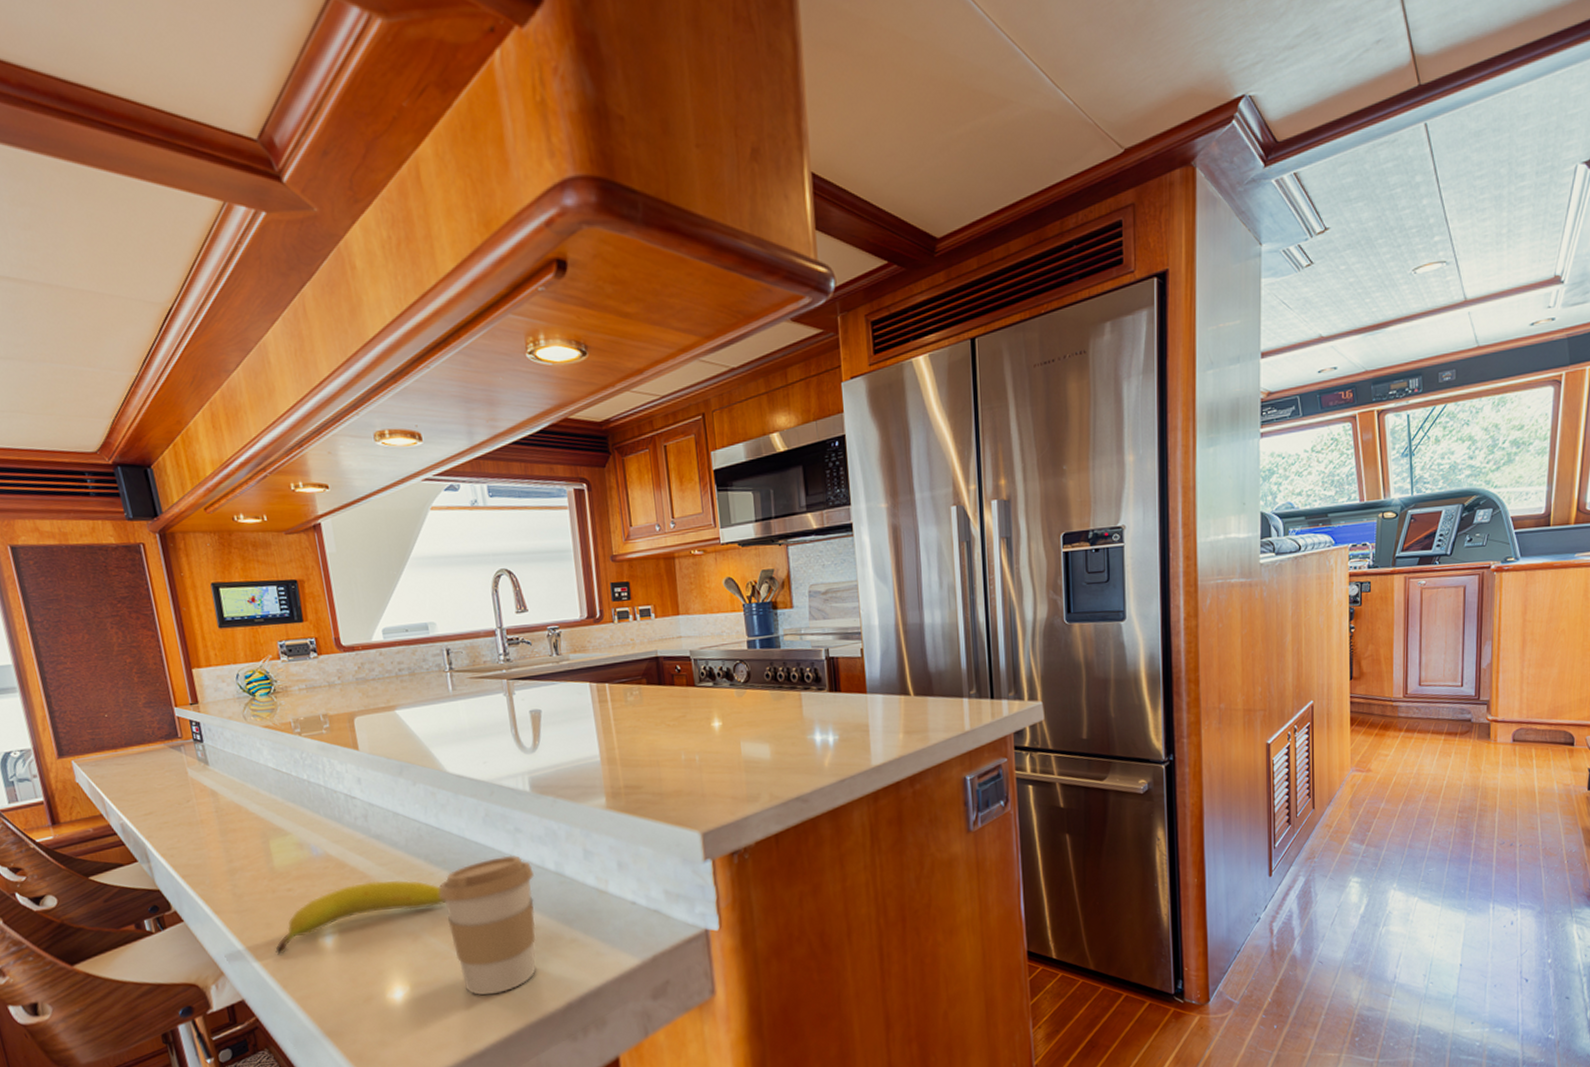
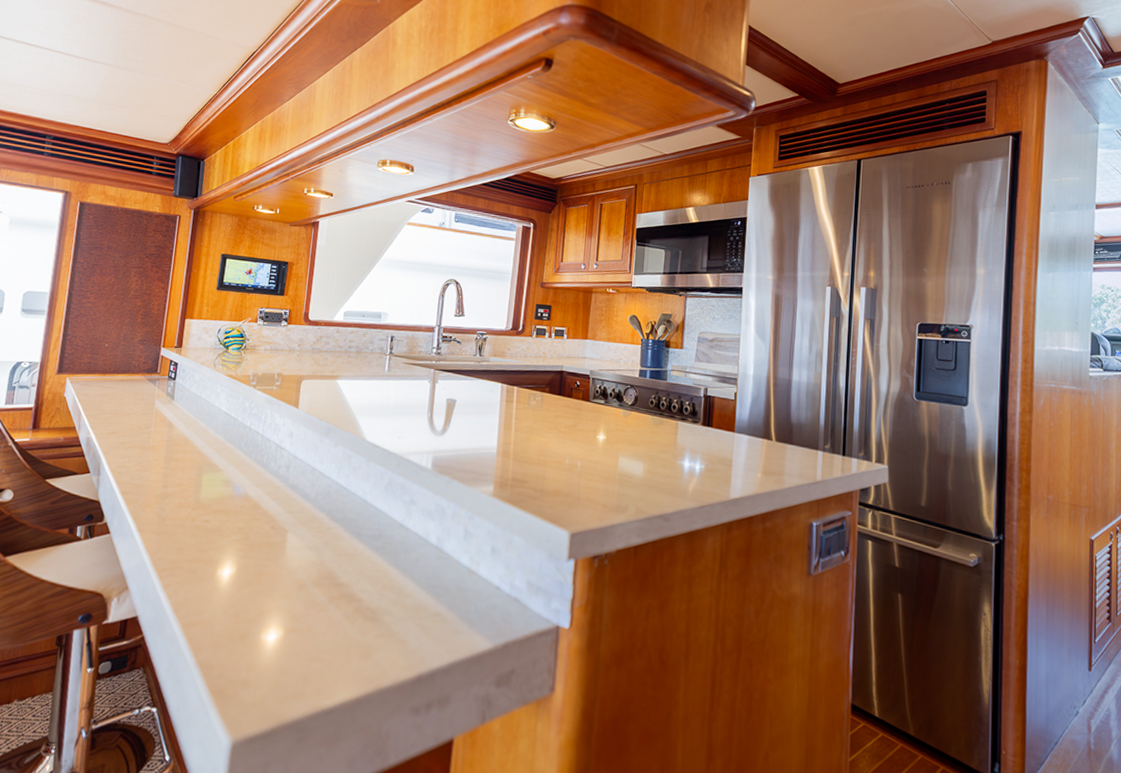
fruit: present [275,880,446,955] -> none [178,525,335,580]
coffee cup: present [439,855,537,995] -> none [331,523,417,654]

